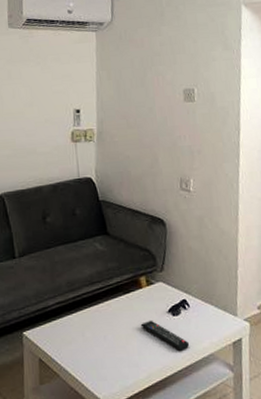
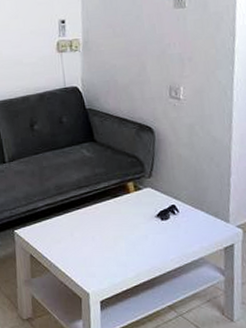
remote control: present [140,320,190,351] -> none [128,223,179,253]

